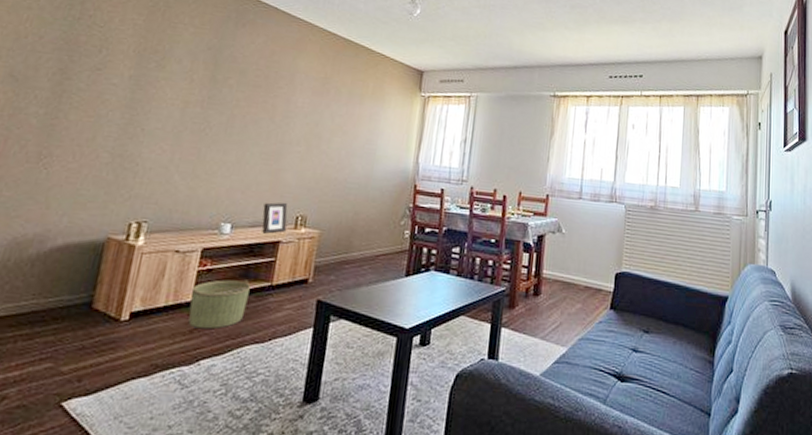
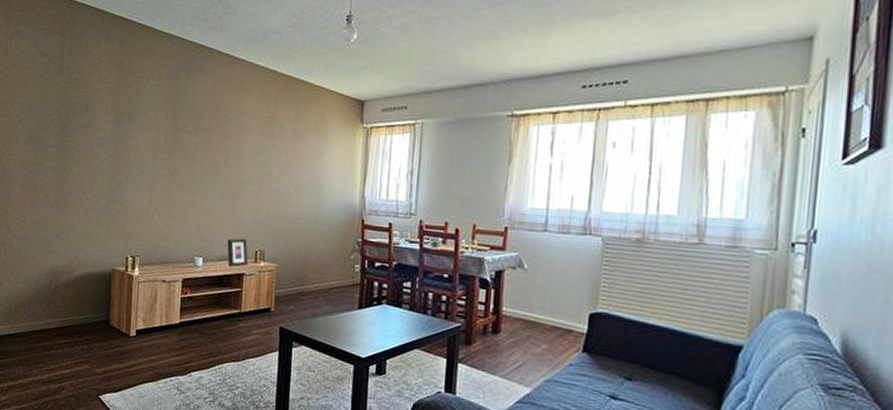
basket: present [188,279,252,330] -> none [178,306,225,348]

